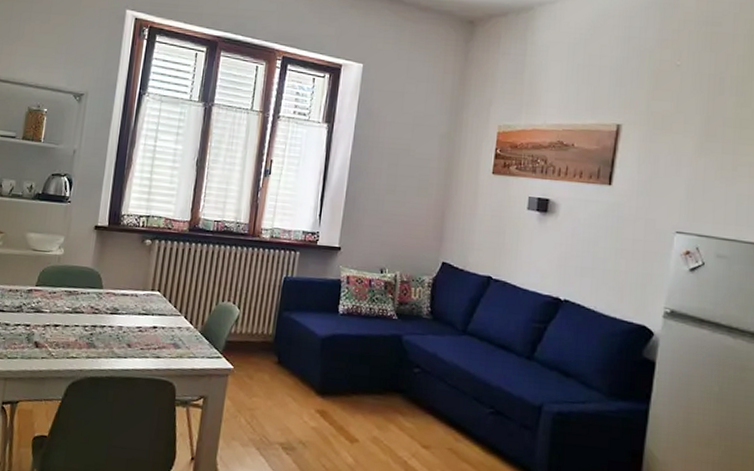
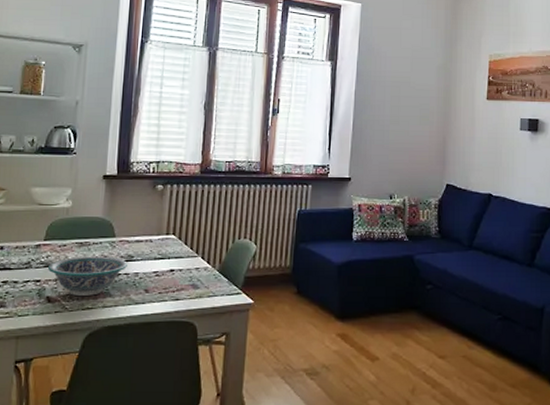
bowl: none [37,305,113,345] -> present [47,256,127,296]

